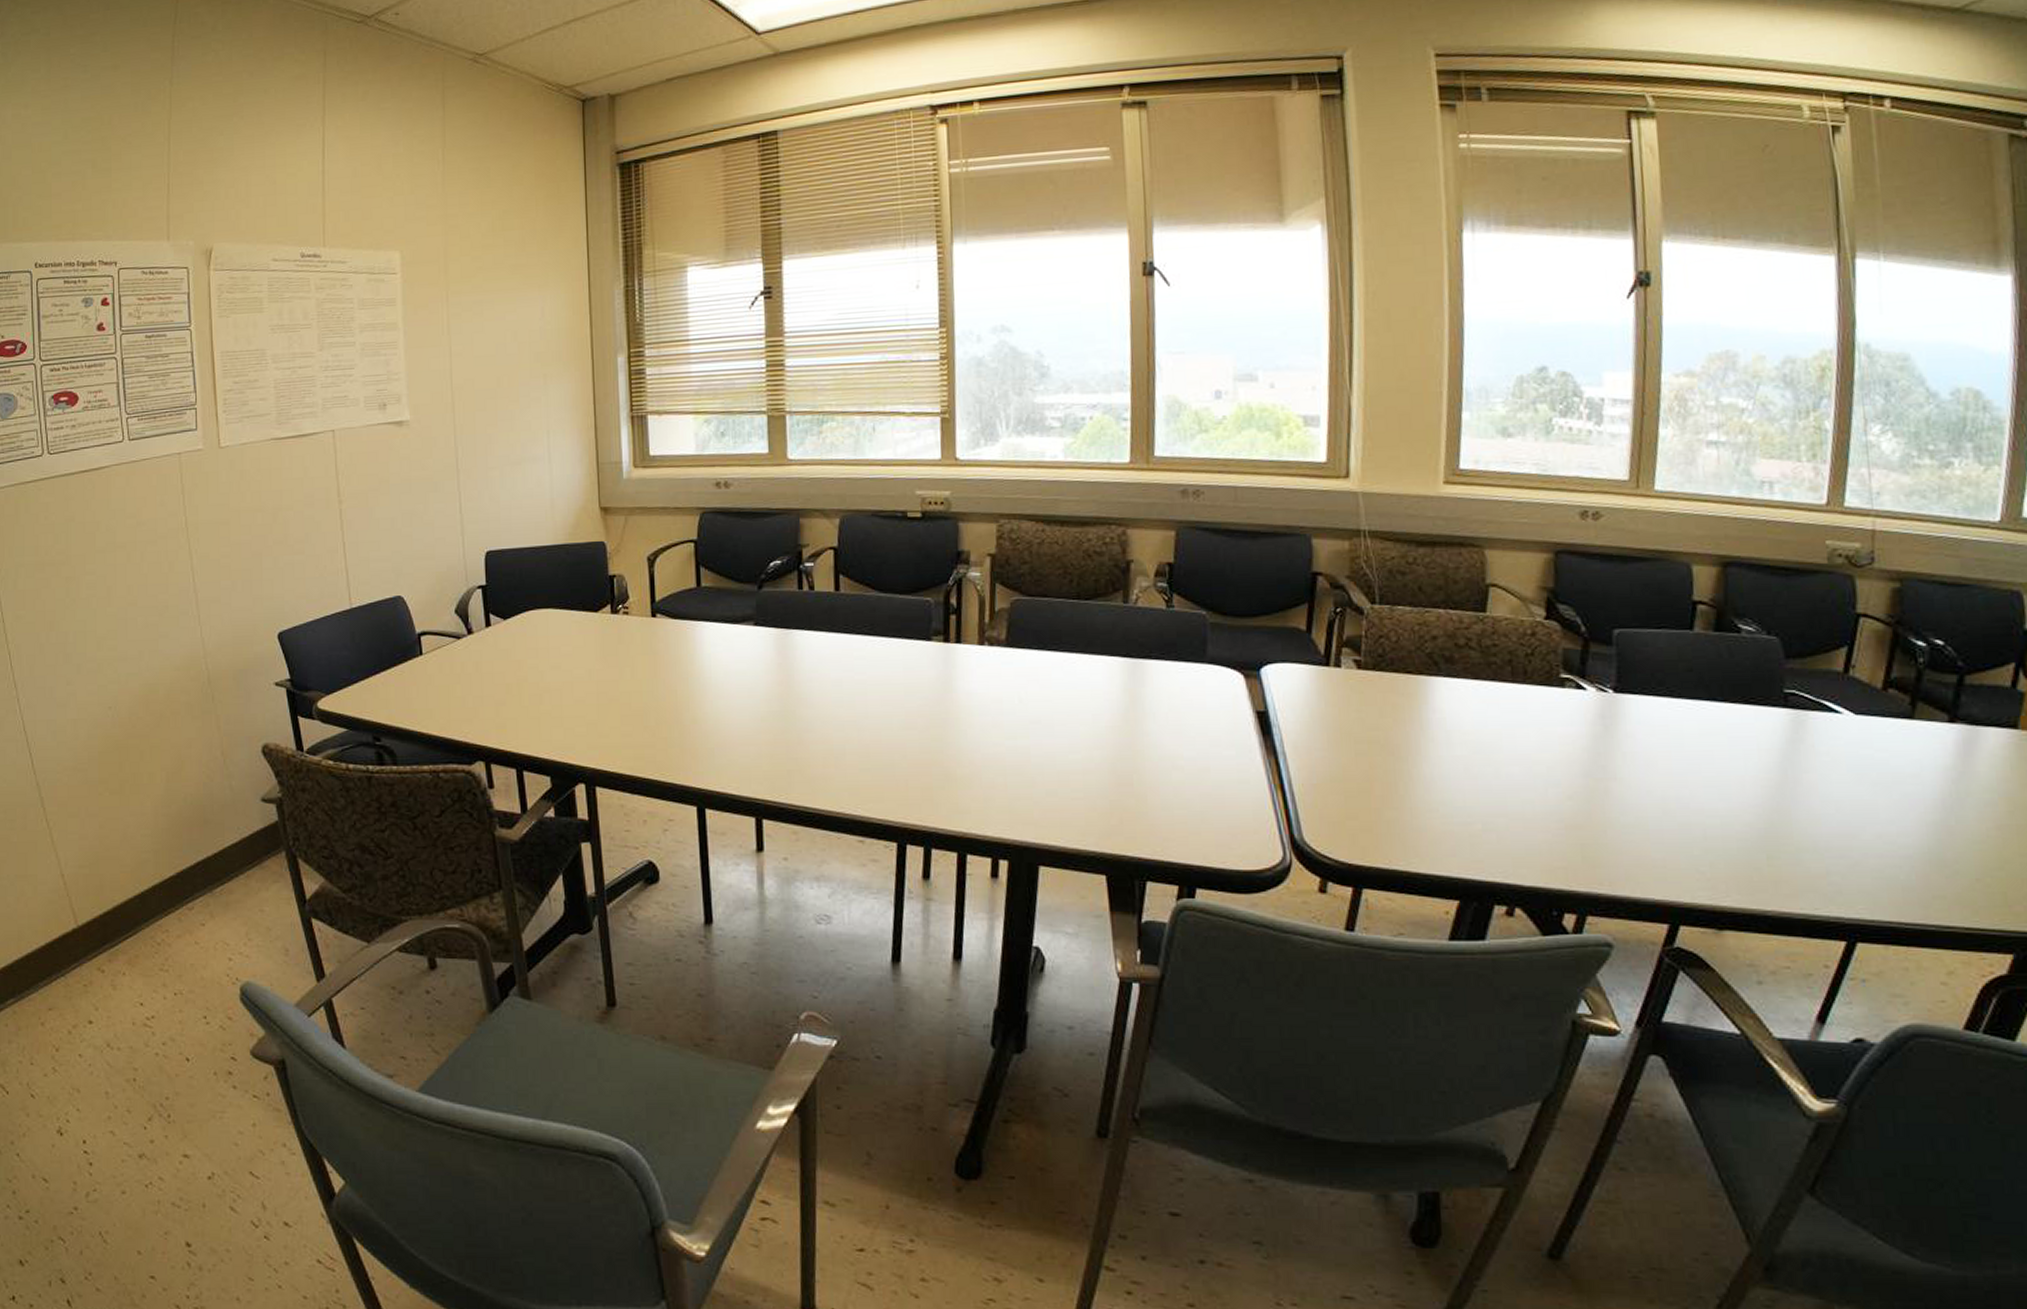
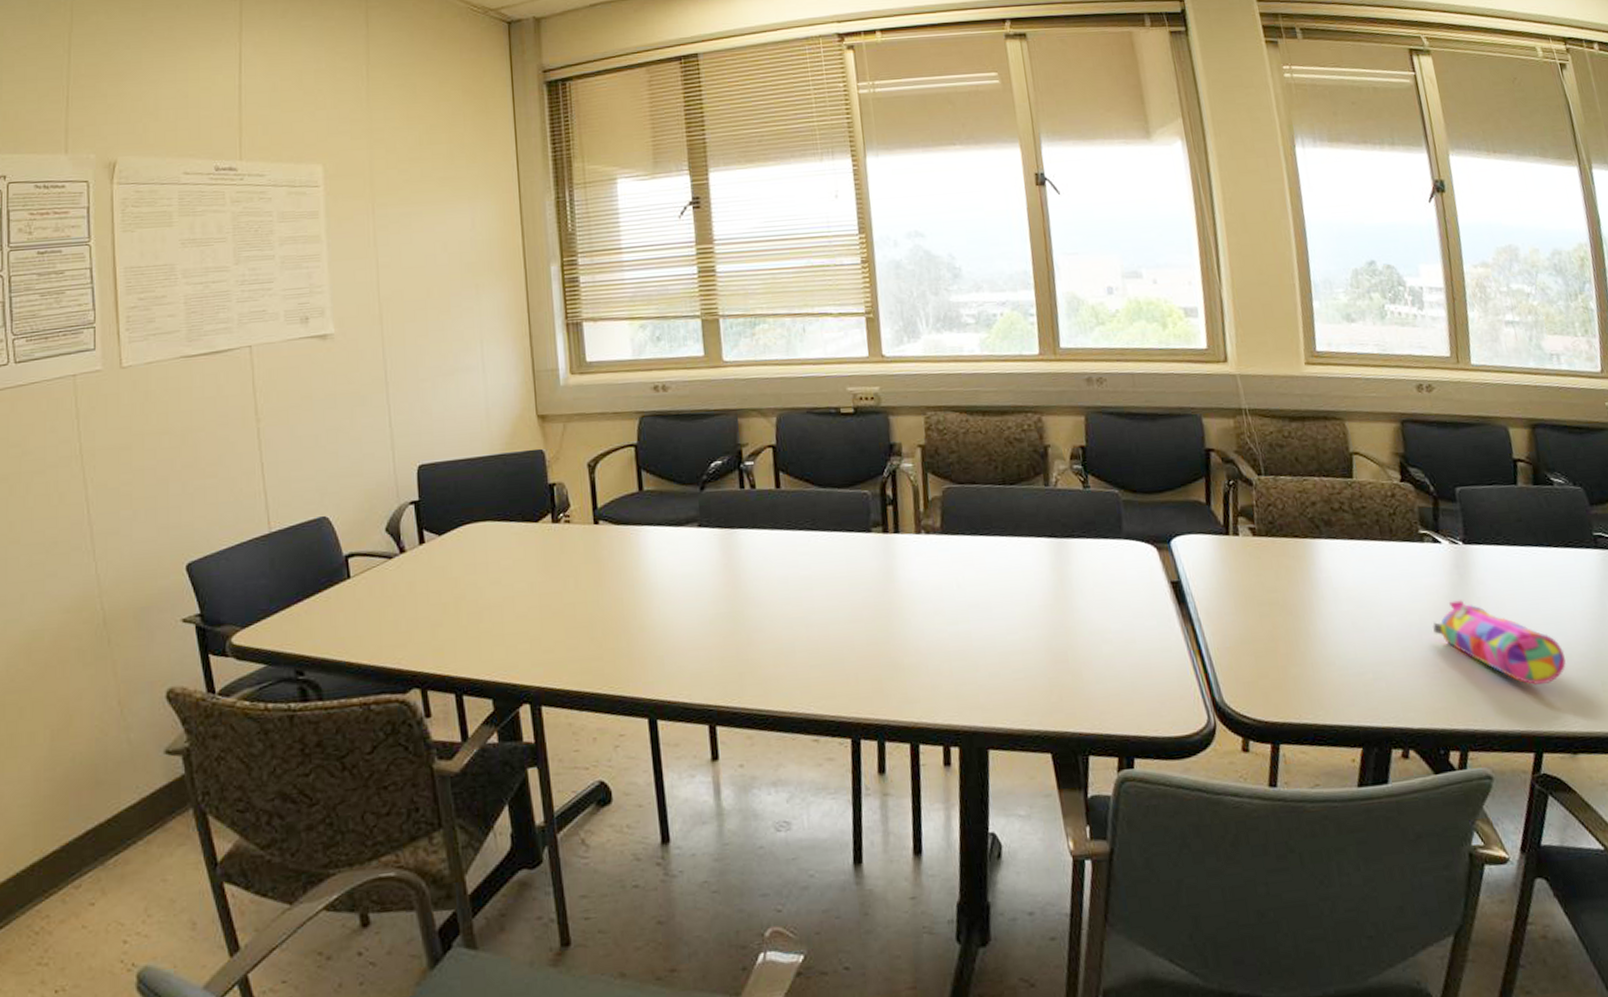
pencil case: none [1563,753,1725,853] -> present [1433,600,1566,686]

